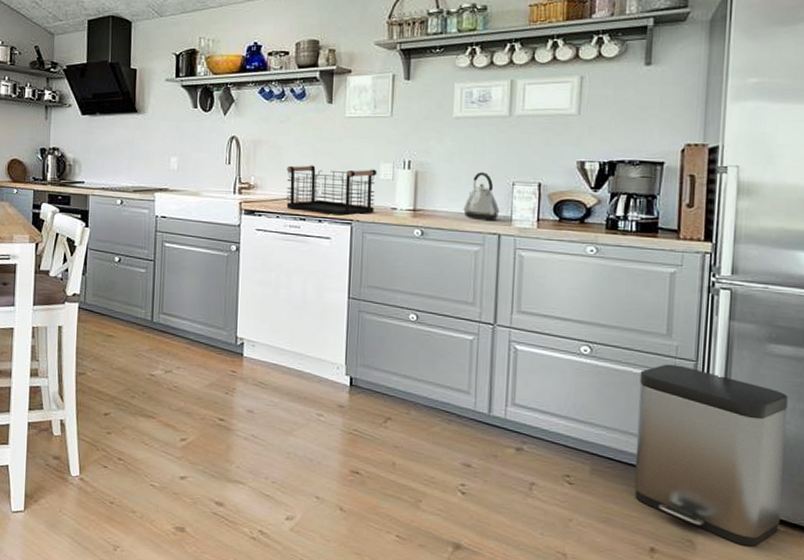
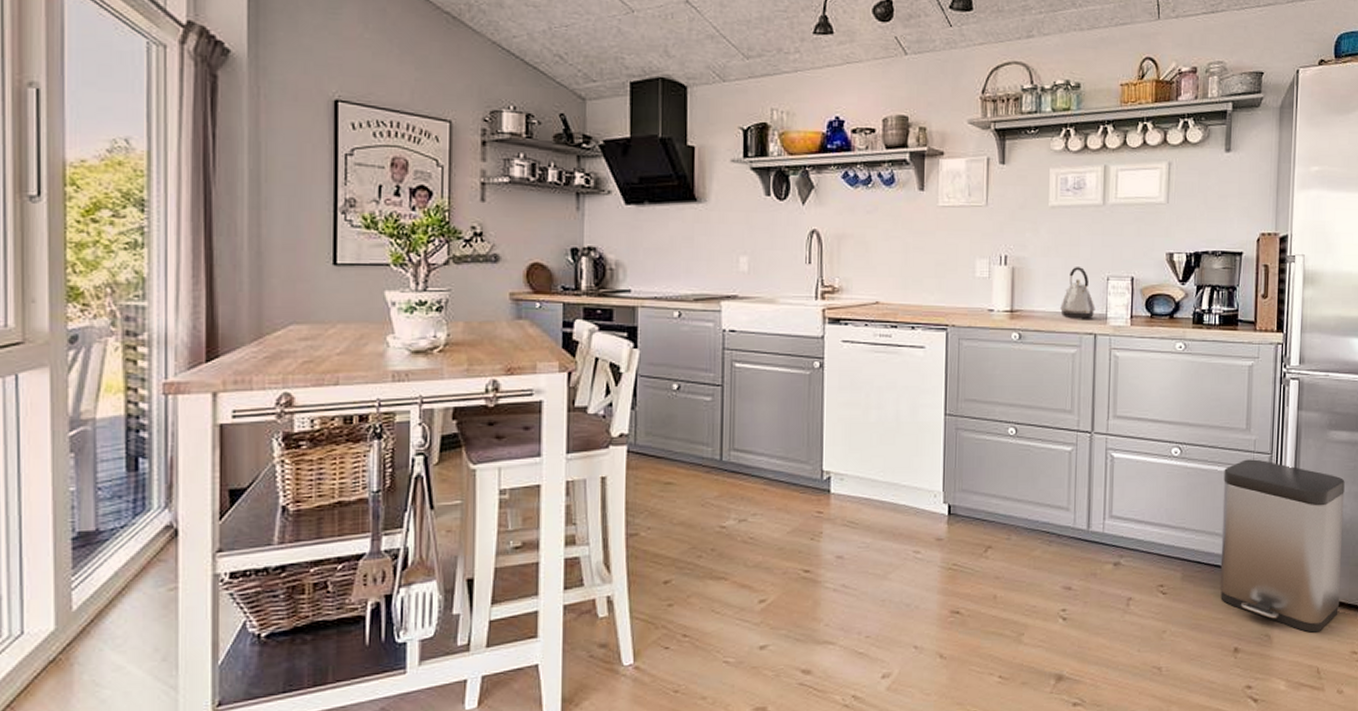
dish rack: present [286,165,378,217] -> none [875,263,973,322]

